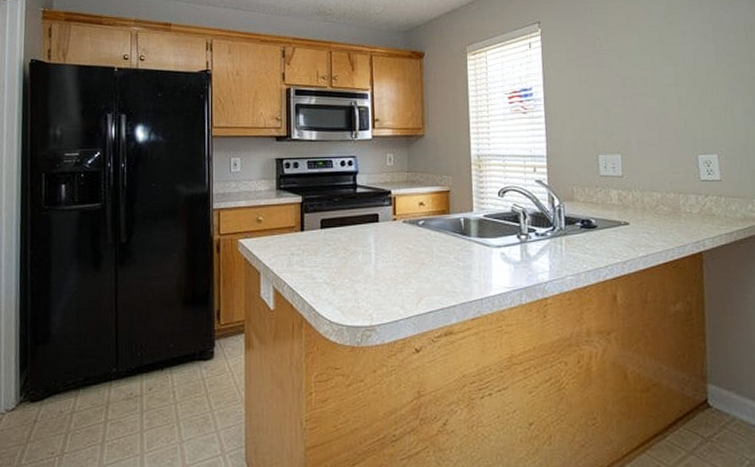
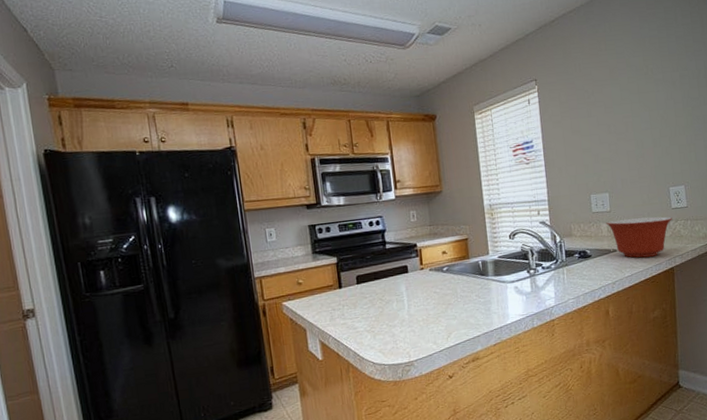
mixing bowl: none [616,186,702,236] -> present [606,216,673,258]

